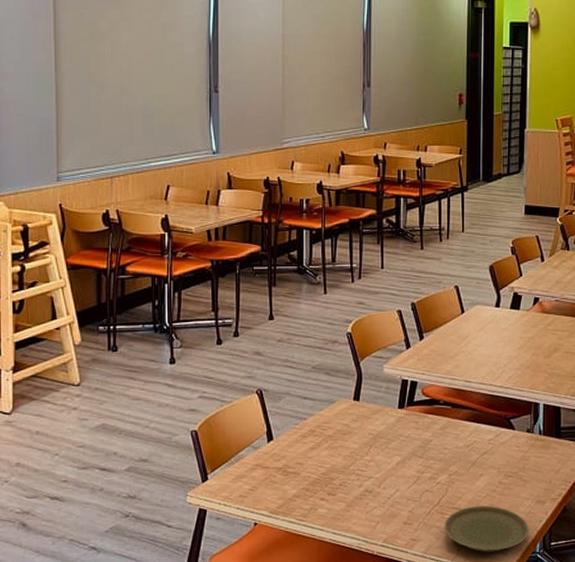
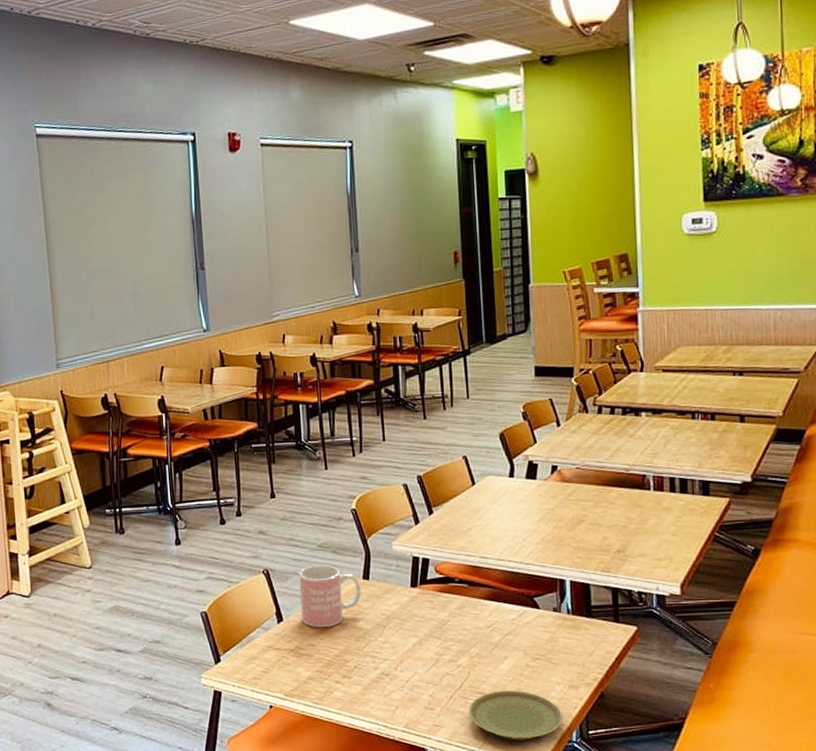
mug: none [292,385,351,447] -> present [299,564,361,628]

